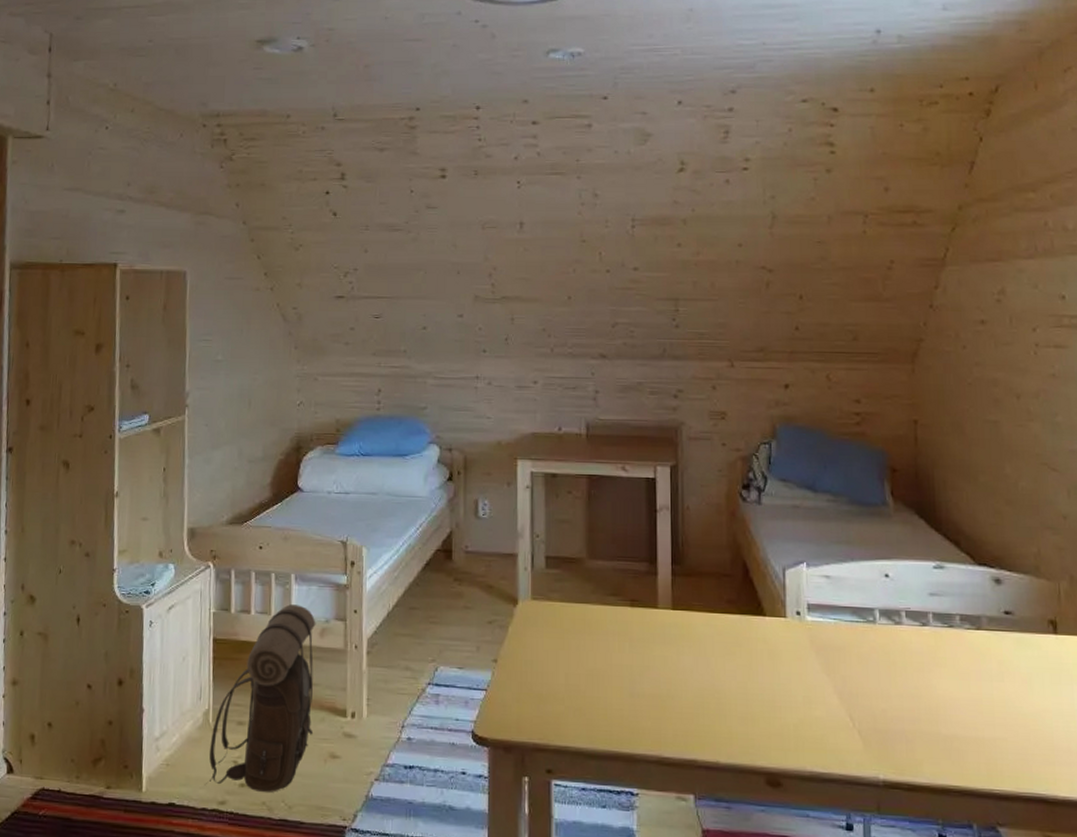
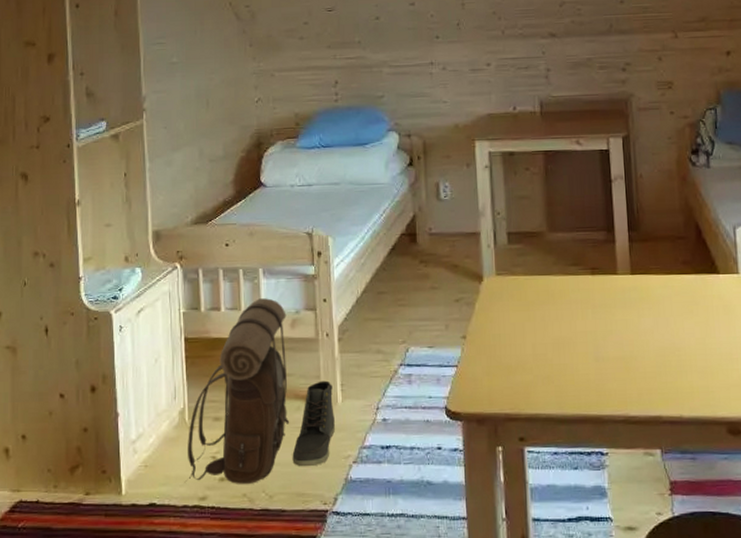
sneaker: none [314,693,359,781] -> present [292,380,335,467]

